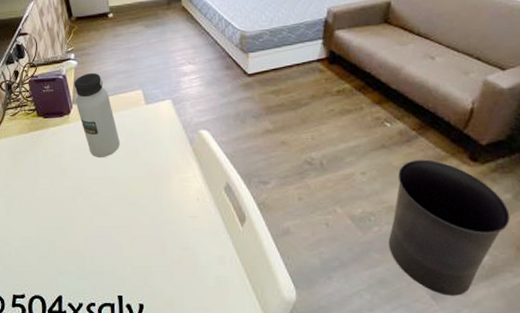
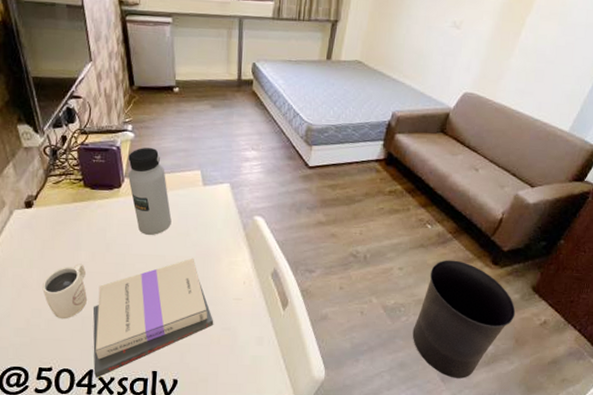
mug: none [10,190,50,246] -> present [42,263,87,320]
books: none [56,177,173,304] -> present [92,258,214,378]

